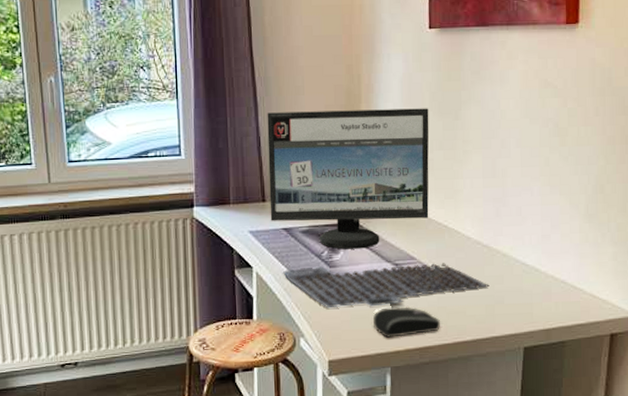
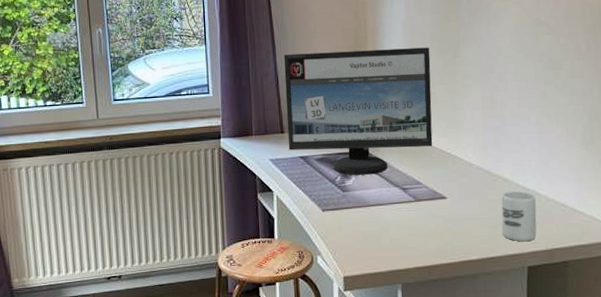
keyboard: present [283,263,490,309] -> none [301,187,492,229]
computer mouse: present [373,306,440,338] -> none [384,227,447,256]
cup: none [498,267,535,321] -> present [501,191,537,242]

